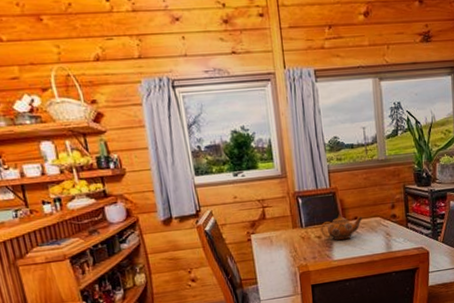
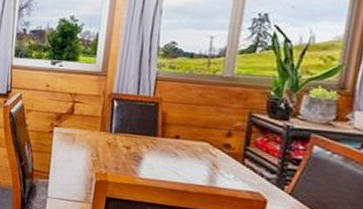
teapot: present [320,214,362,241] -> none [131,128,186,159]

